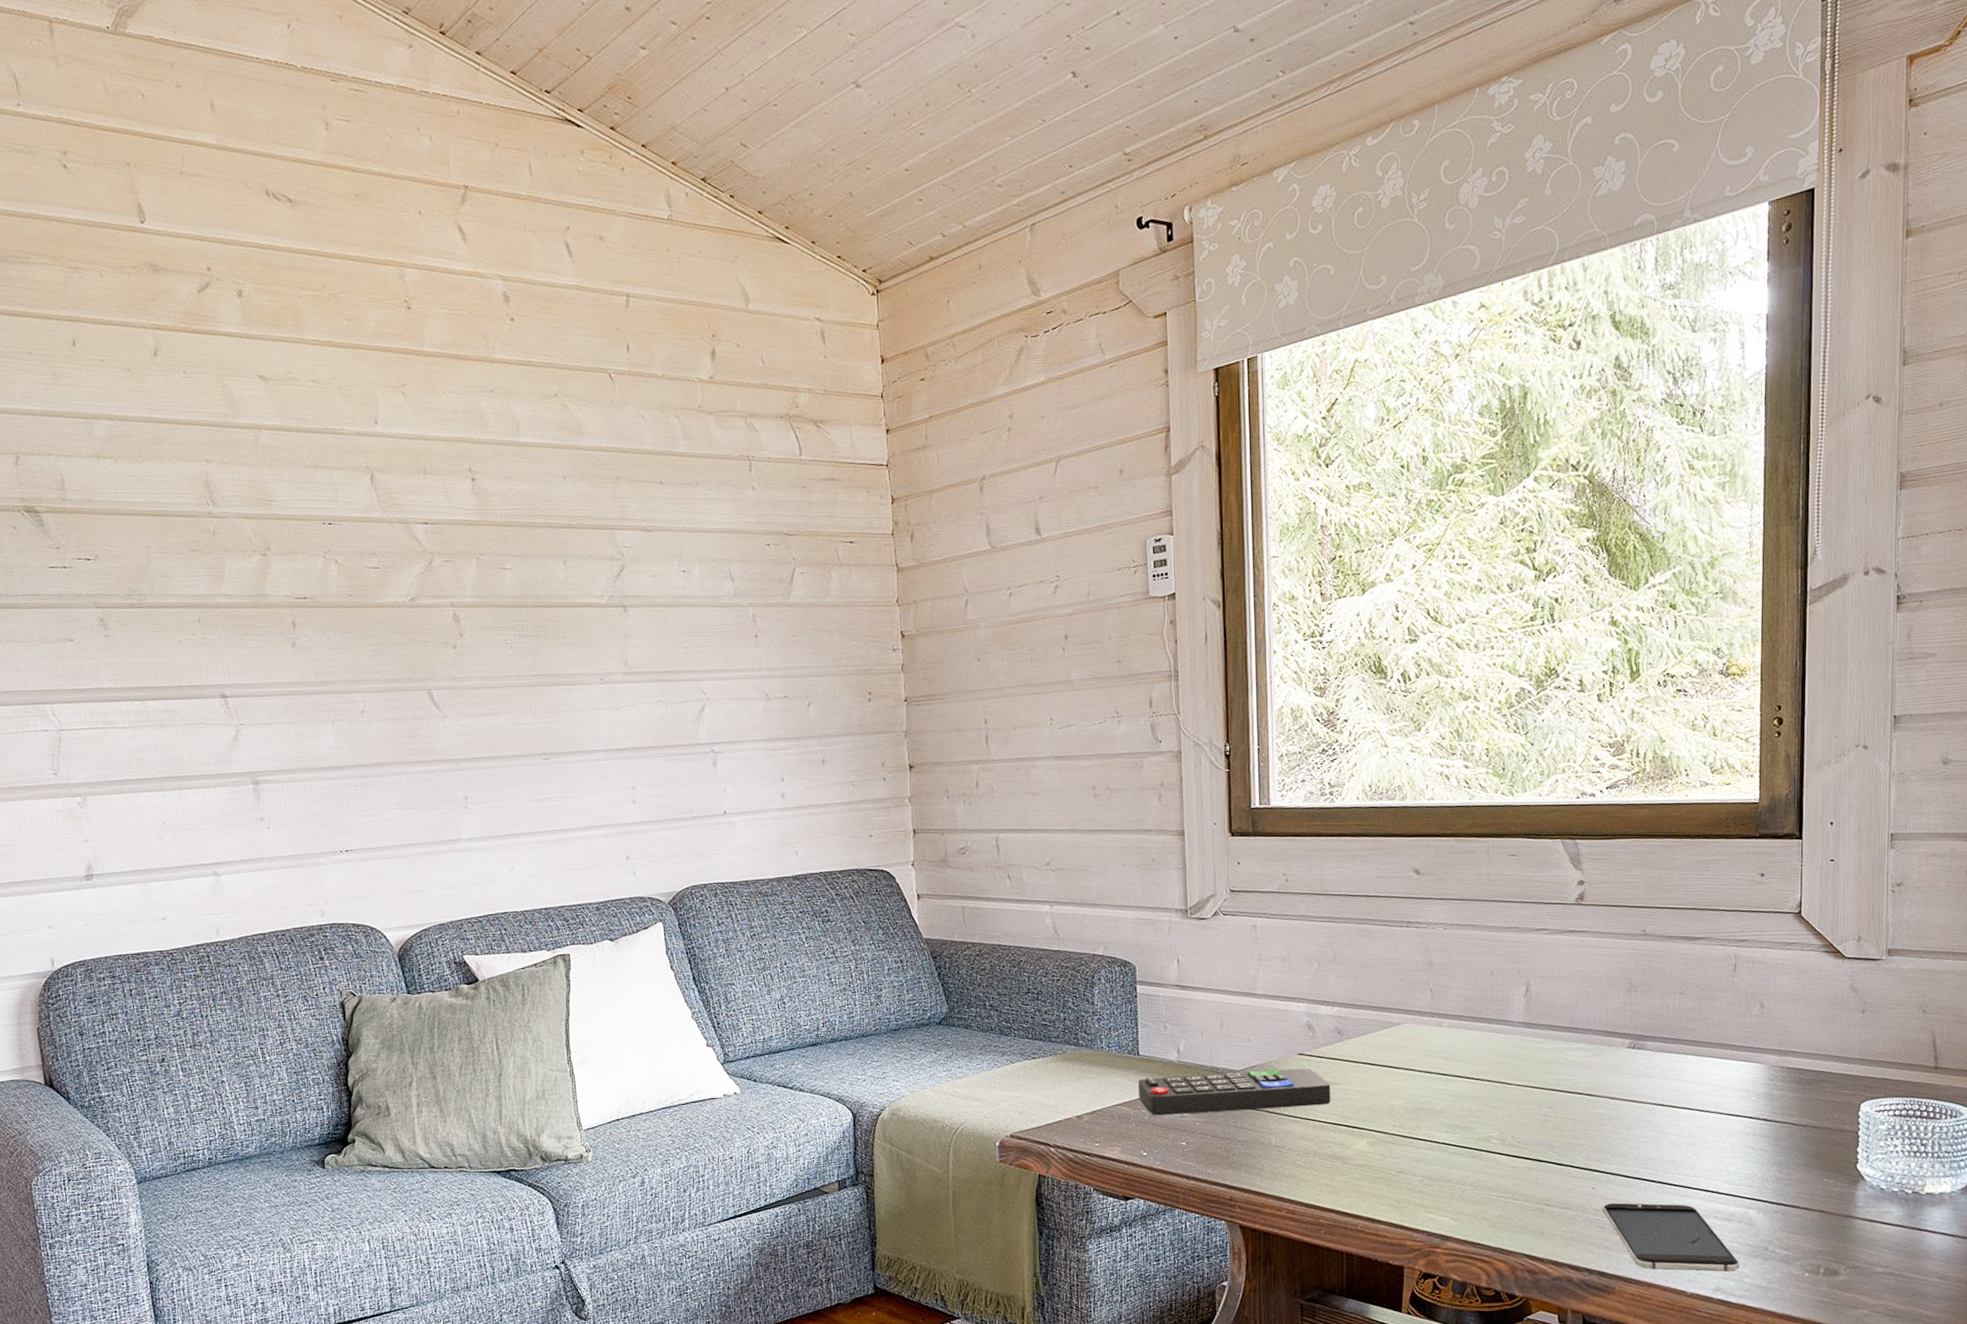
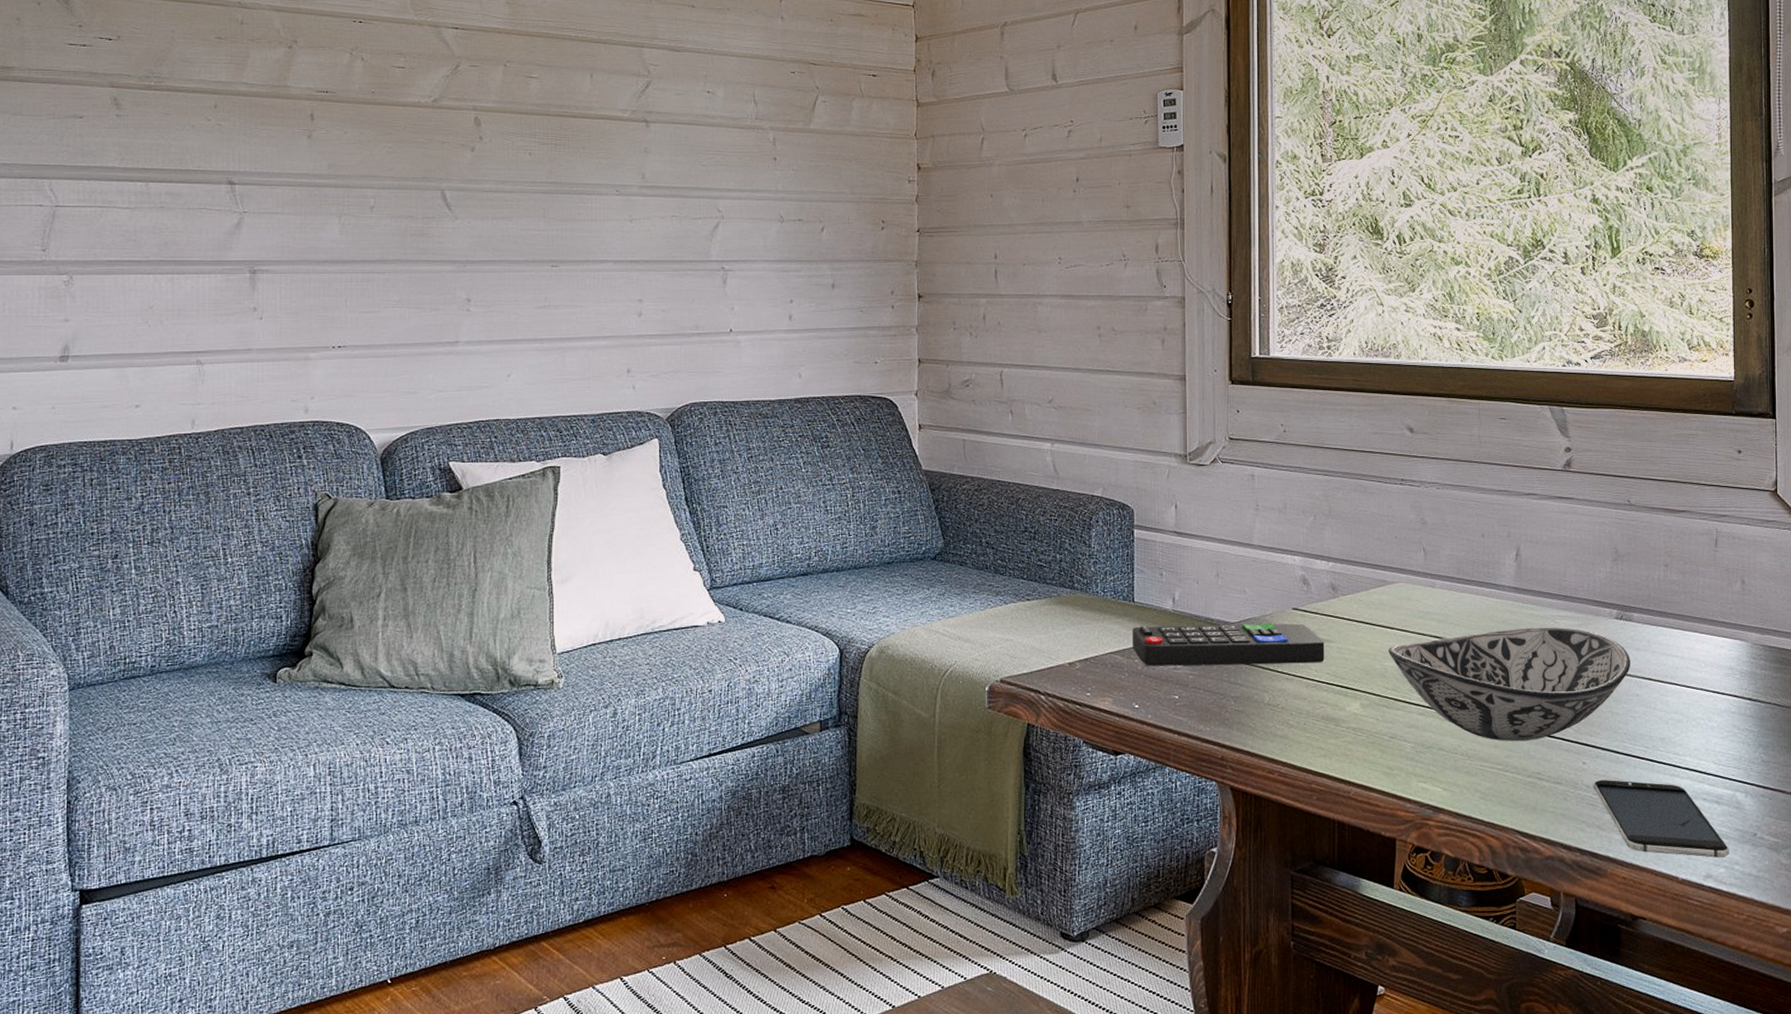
decorative bowl: none [1395,1059,1643,1171] -> present [1388,627,1631,741]

